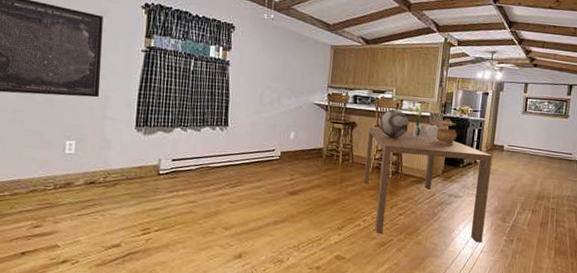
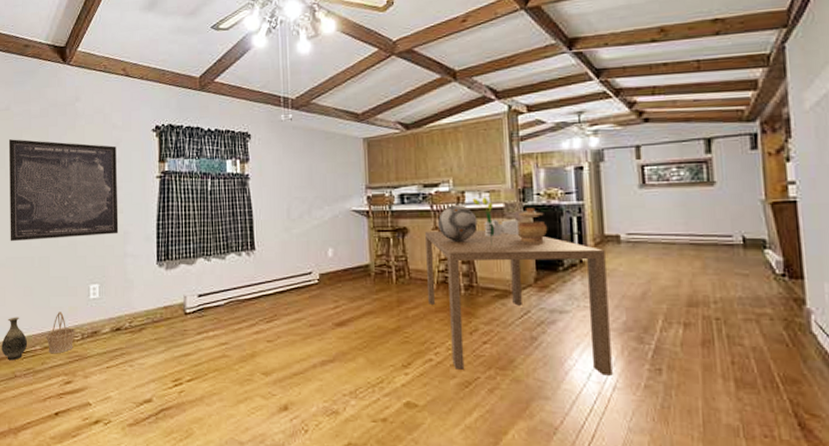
basket: none [16,162,48,201] -> present [46,312,76,354]

